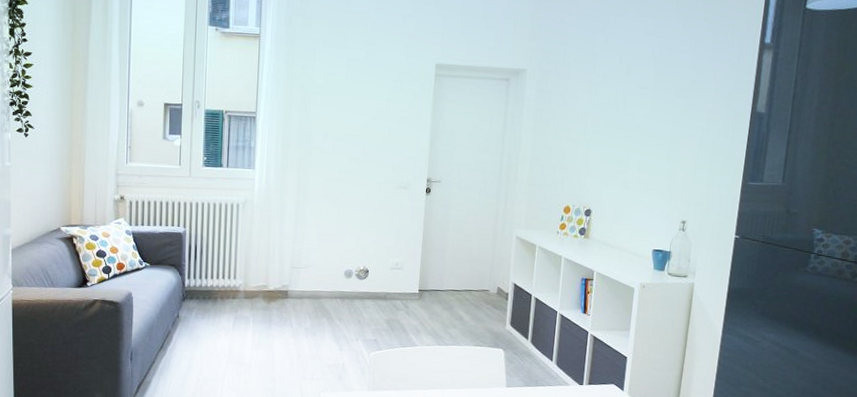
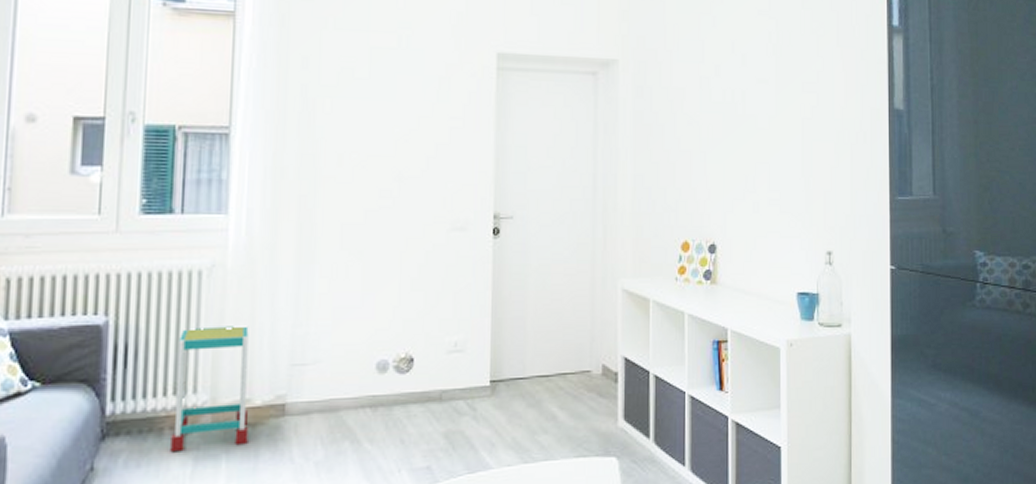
side table: none [221,239,267,312] -> present [170,326,249,453]

